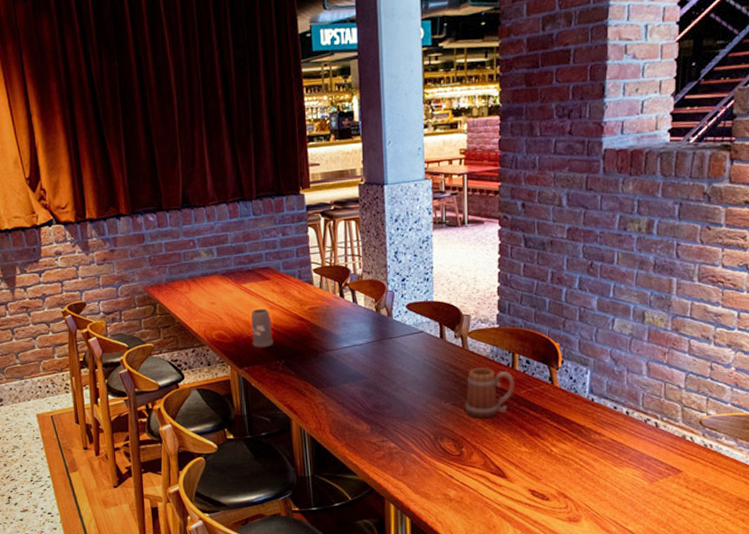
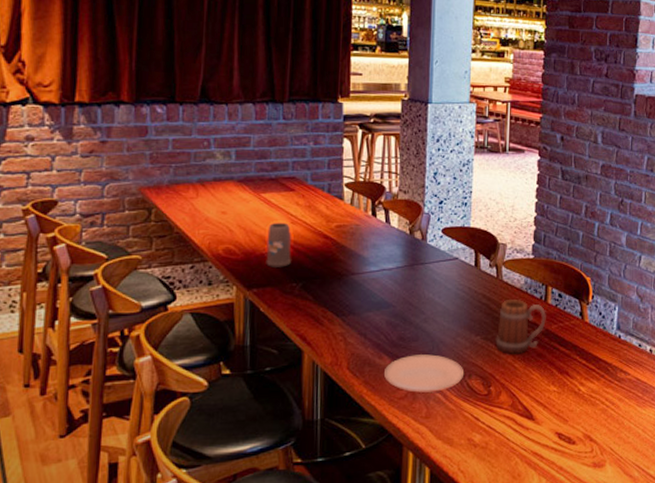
plate: none [363,420,436,453] -> present [384,354,463,393]

